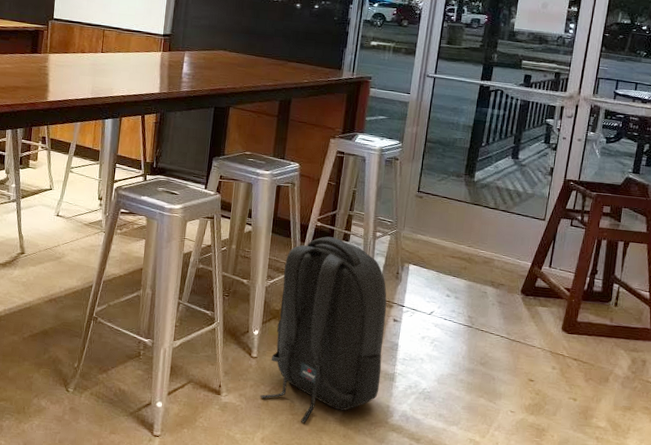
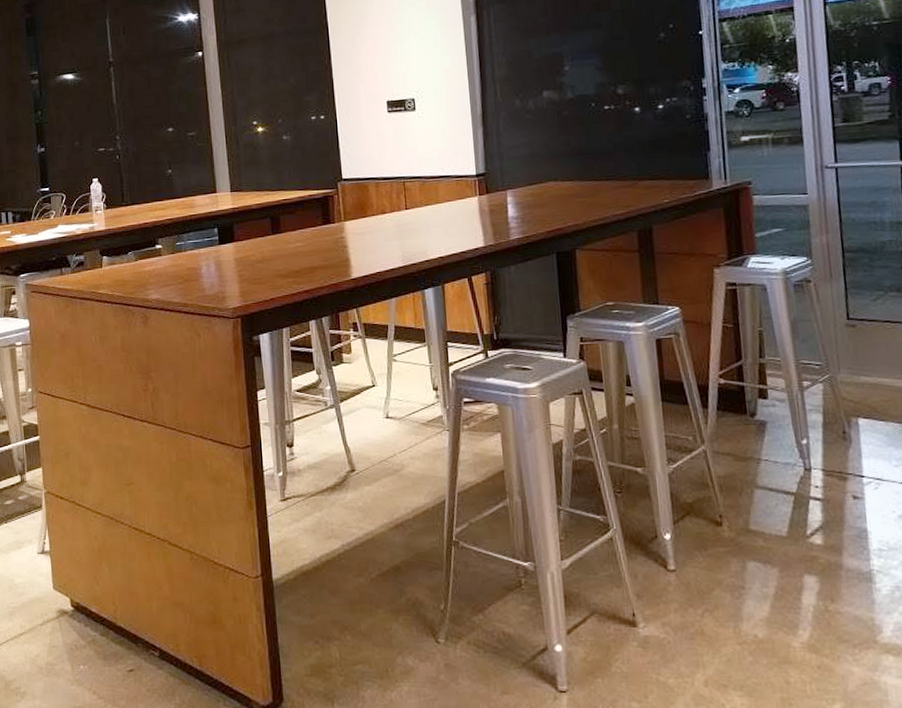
backpack: present [260,236,387,423] -> none [687,396,854,654]

